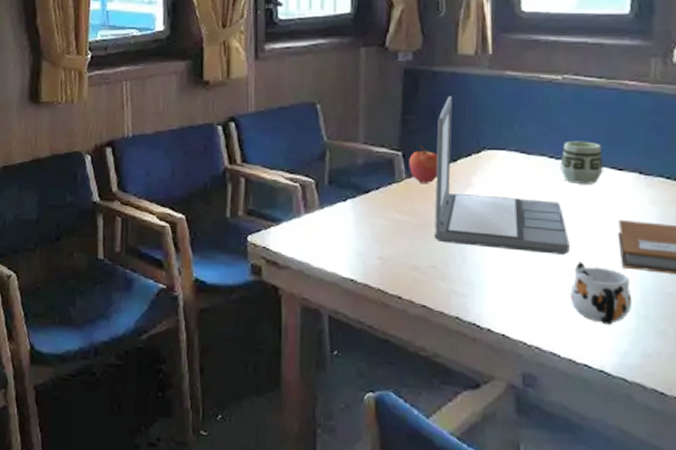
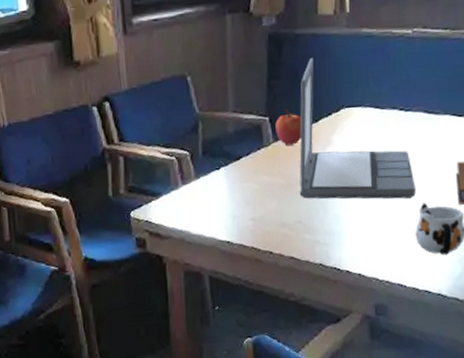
cup: present [560,140,603,184] -> none [409,91,446,133]

